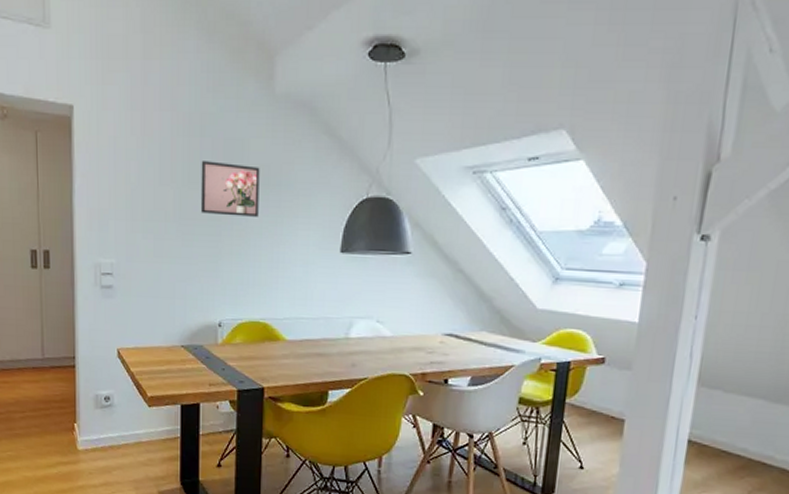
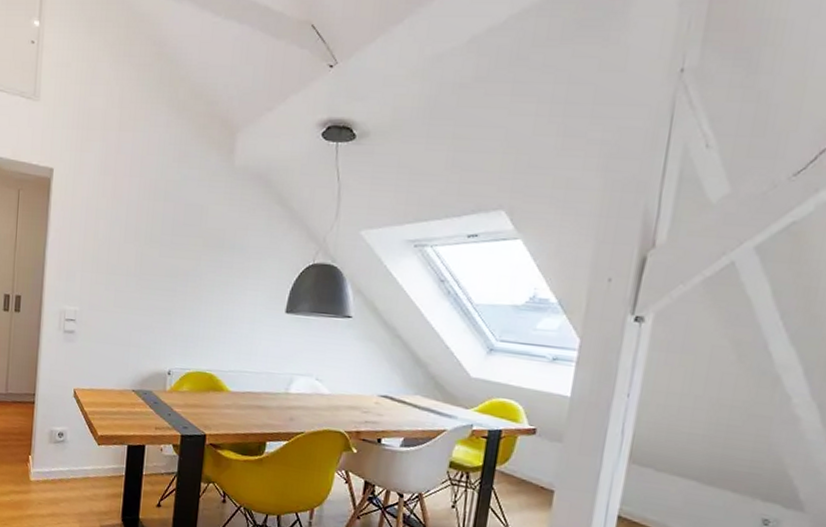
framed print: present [200,161,260,217] -> none [159,223,216,276]

